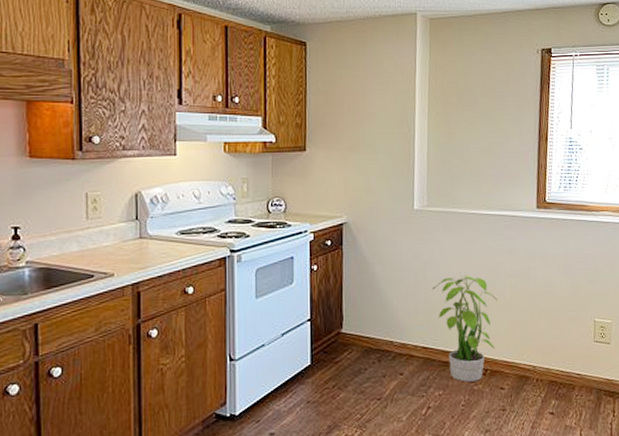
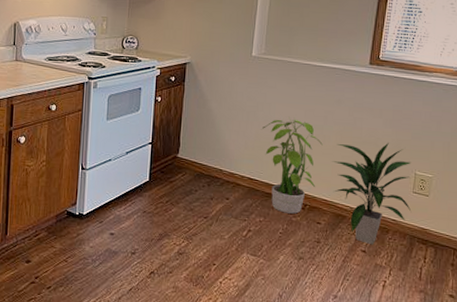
indoor plant: none [509,290,594,405] -> present [332,142,411,245]

